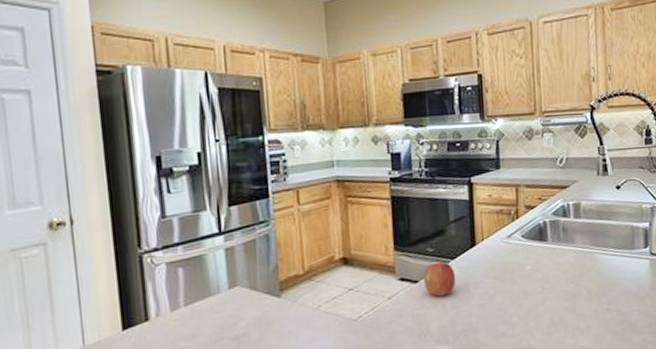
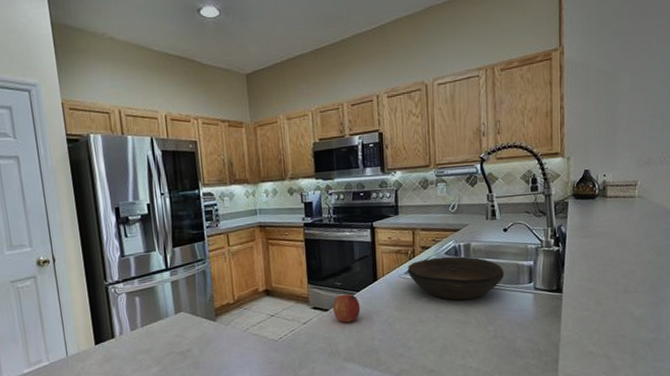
bowl: none [509,217,618,270] -> present [407,256,505,301]

